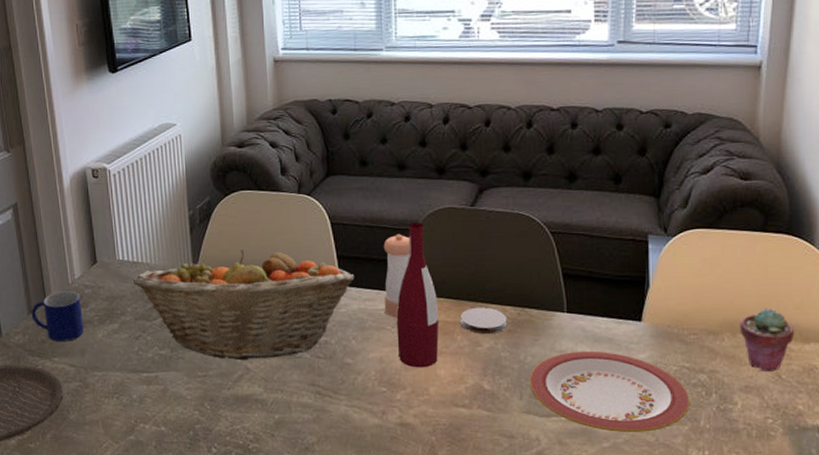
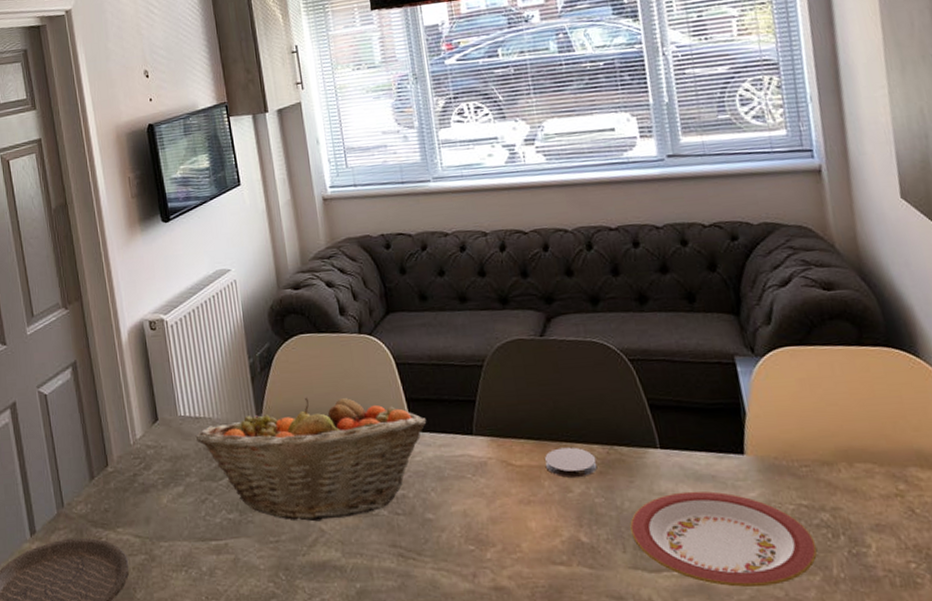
mug: present [31,291,84,341] -> none [92,453,148,510]
pepper shaker: present [383,234,410,318] -> none [453,371,483,464]
wine bottle: present [396,221,439,368] -> none [475,356,527,521]
potted succulent: present [740,308,795,372] -> none [854,431,920,506]

